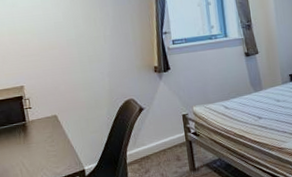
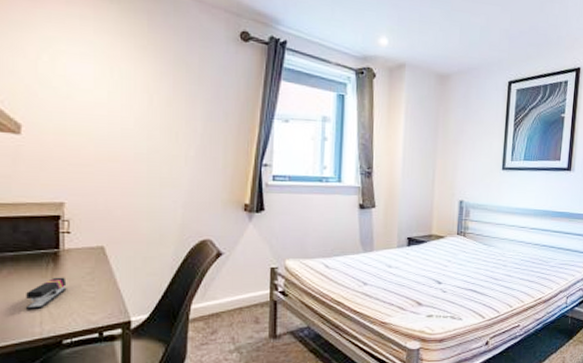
stapler: none [8,142,36,170] -> present [25,277,67,310]

